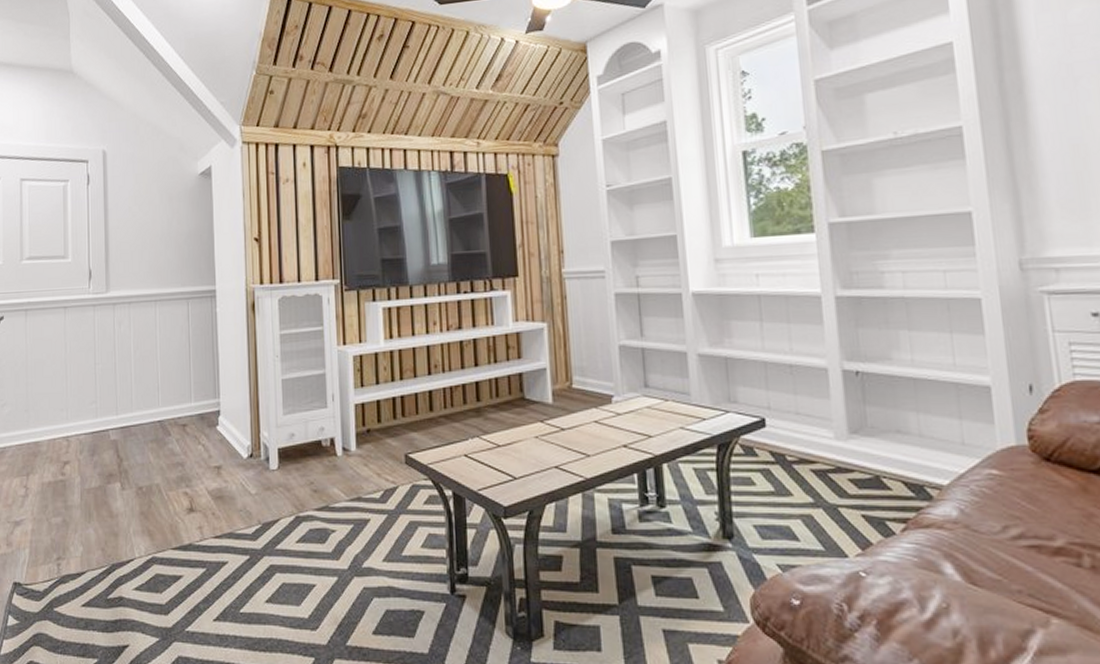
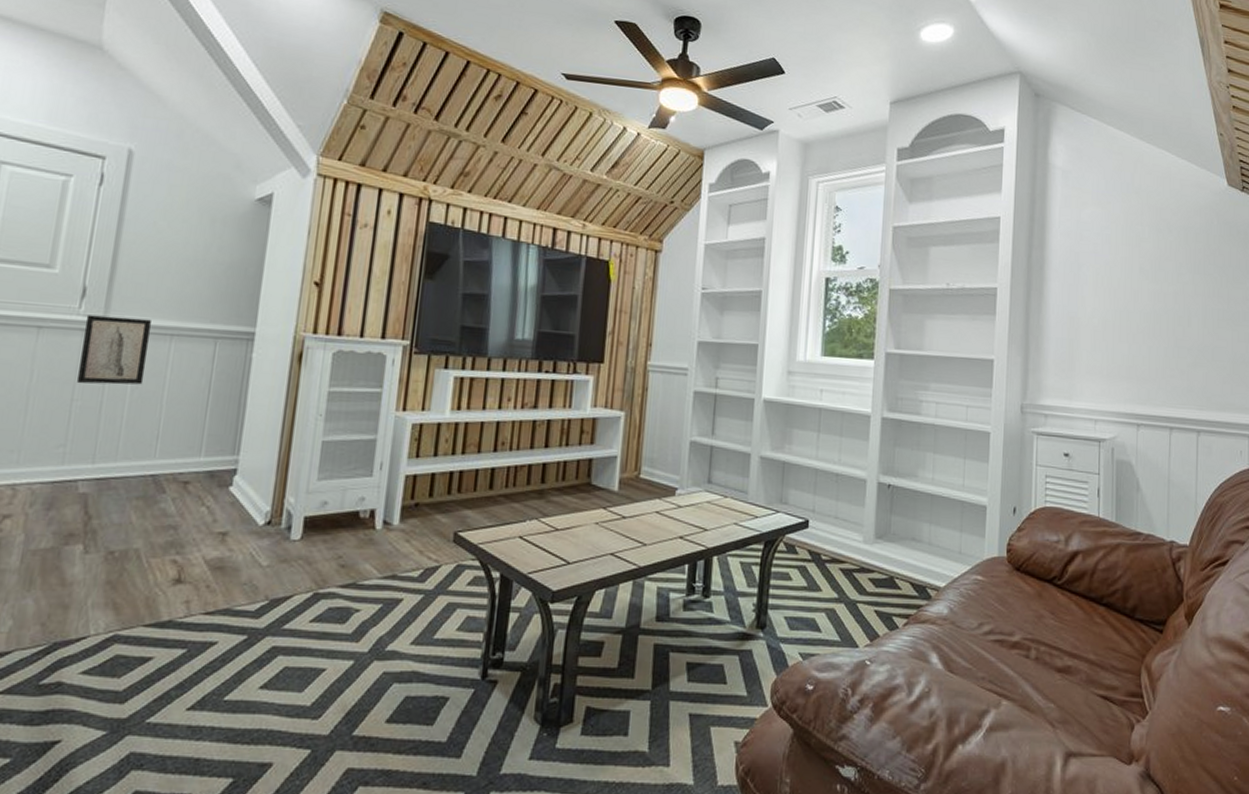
wall art: none [94,290,141,350] -> present [76,315,153,385]

